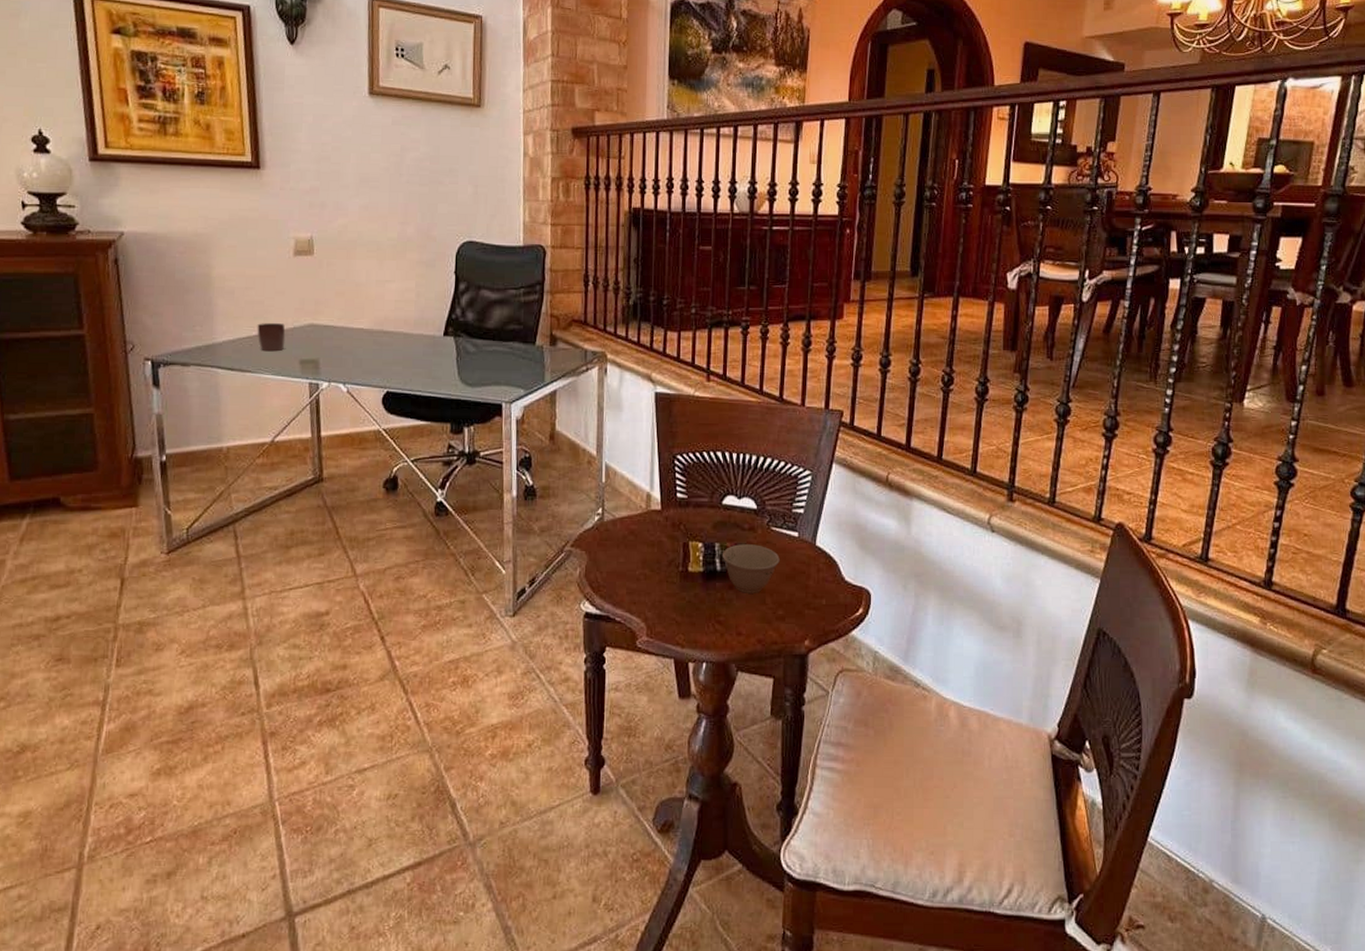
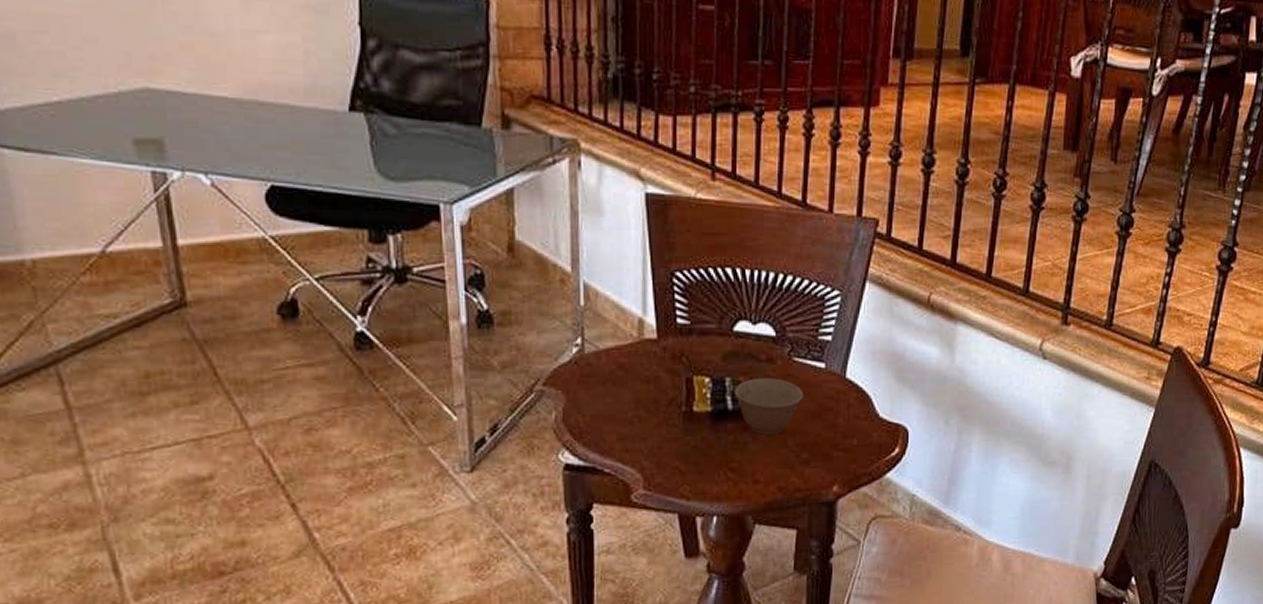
mug: present [257,323,286,352] -> none [59,84,108,126]

